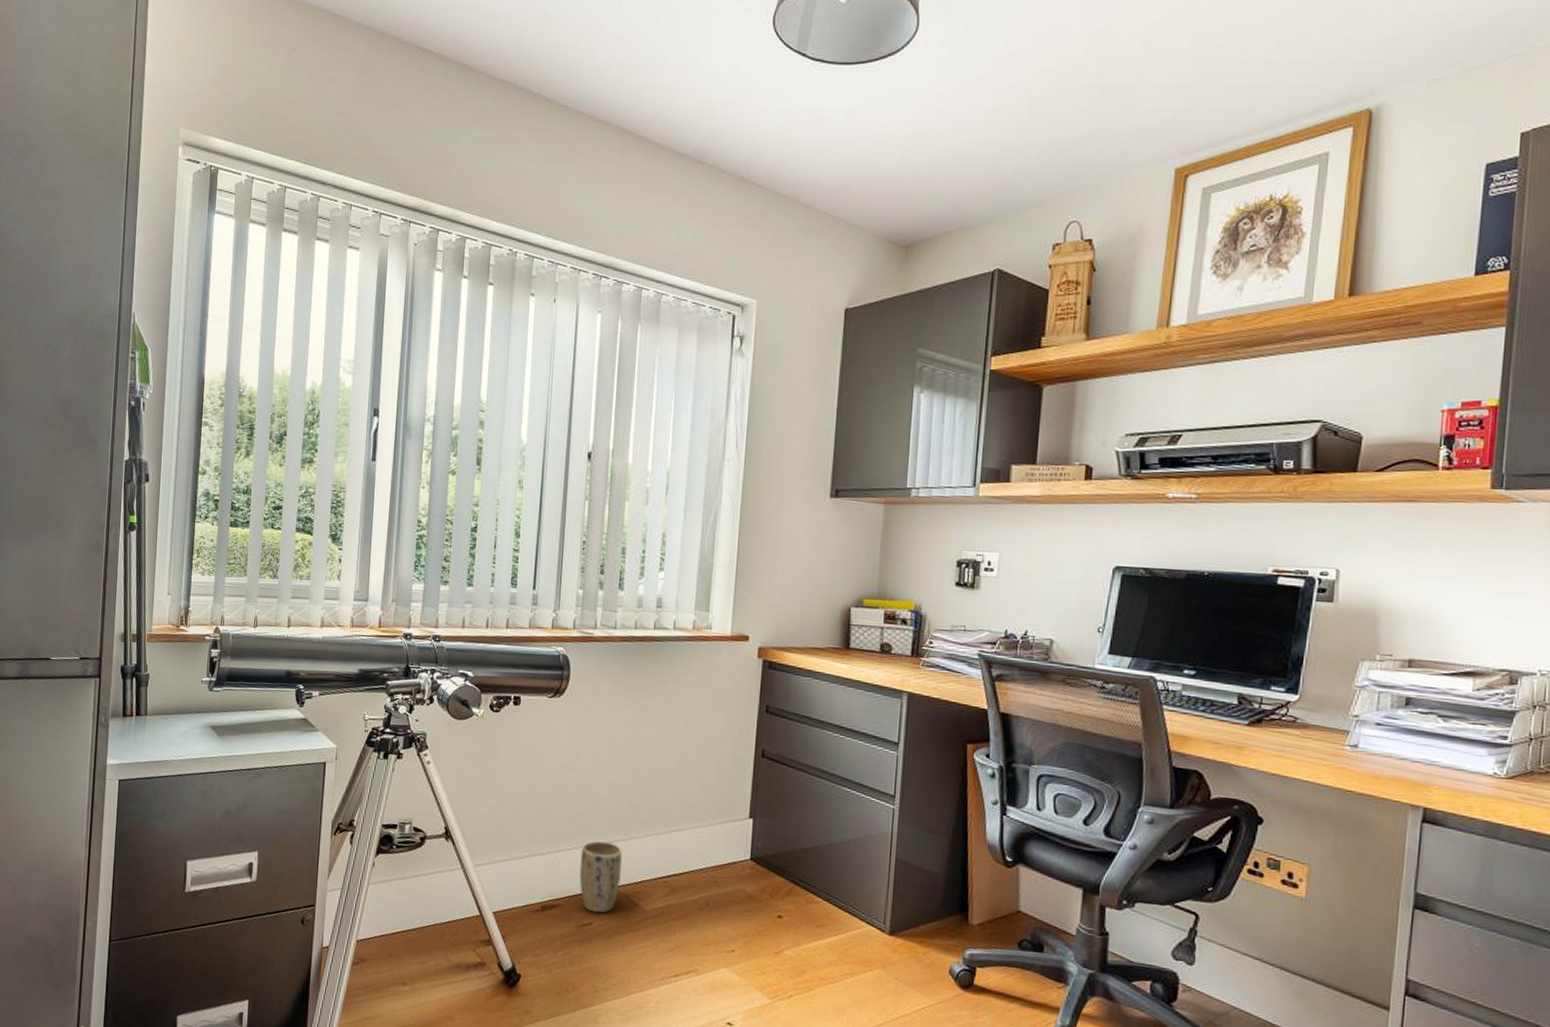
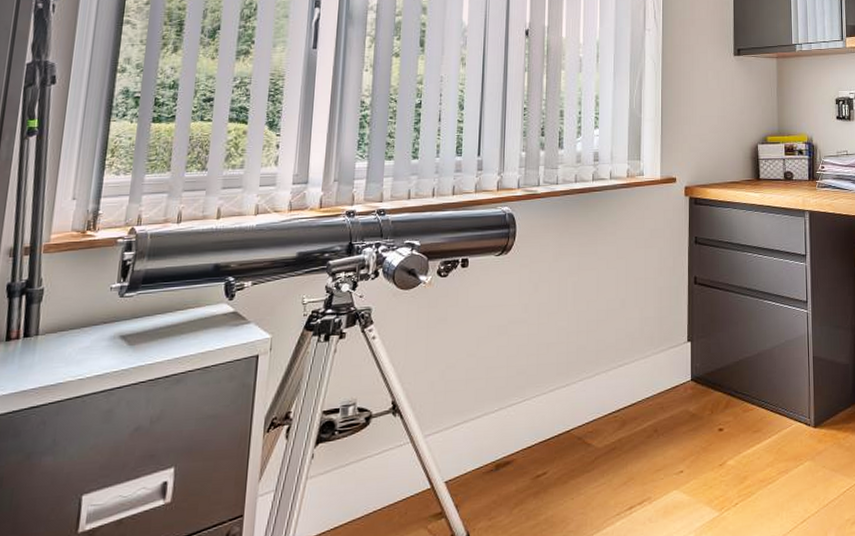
plant pot: present [579,840,622,913] -> none [532,387,573,461]

